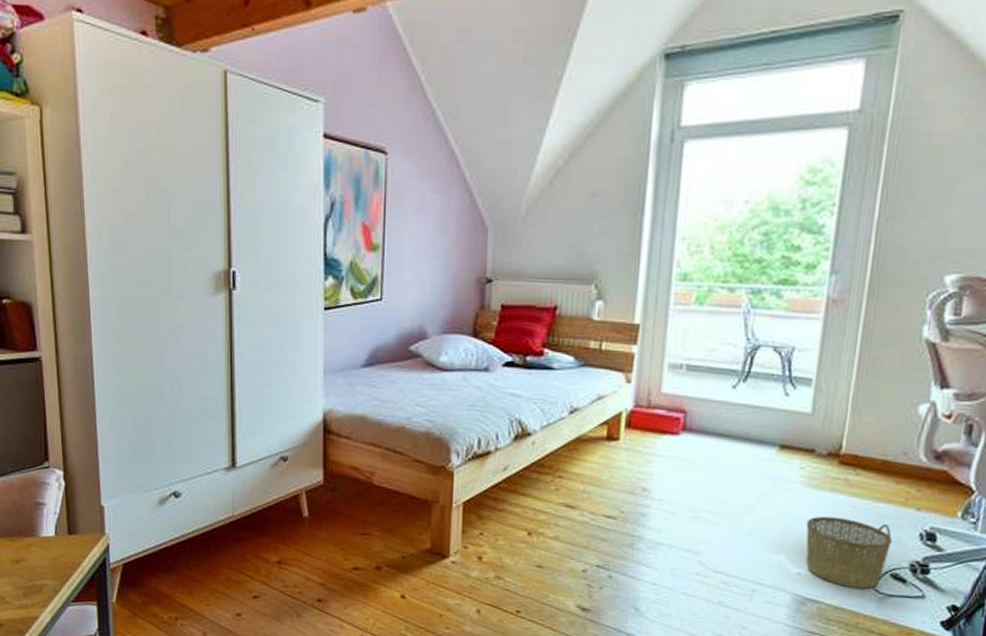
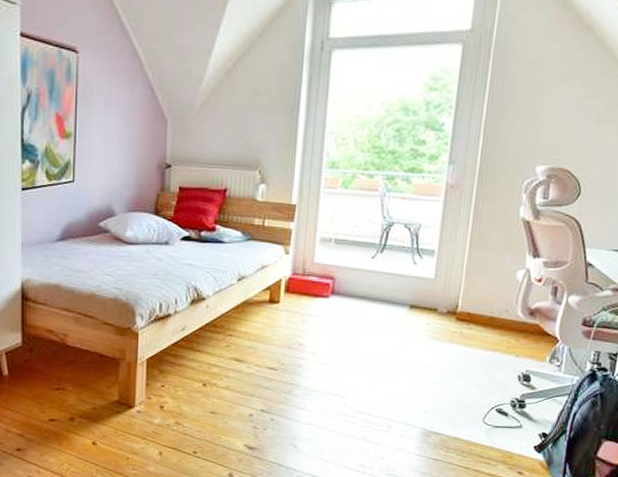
basket: present [805,516,892,590] -> none [430,363,497,423]

